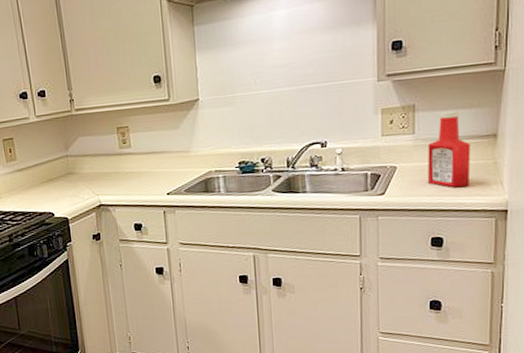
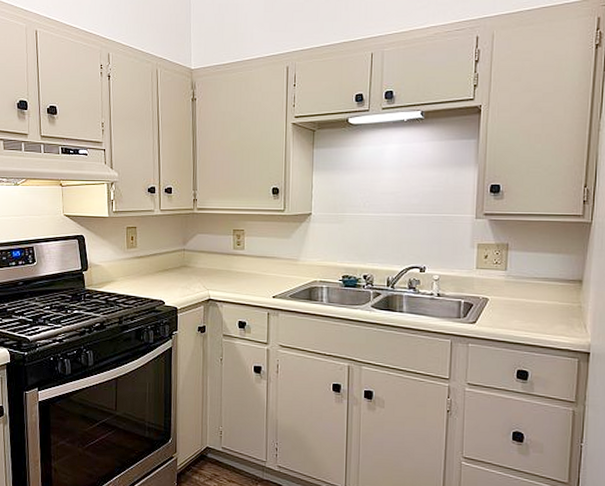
ketchup bottle: present [427,111,471,188] -> none [516,254,558,326]

